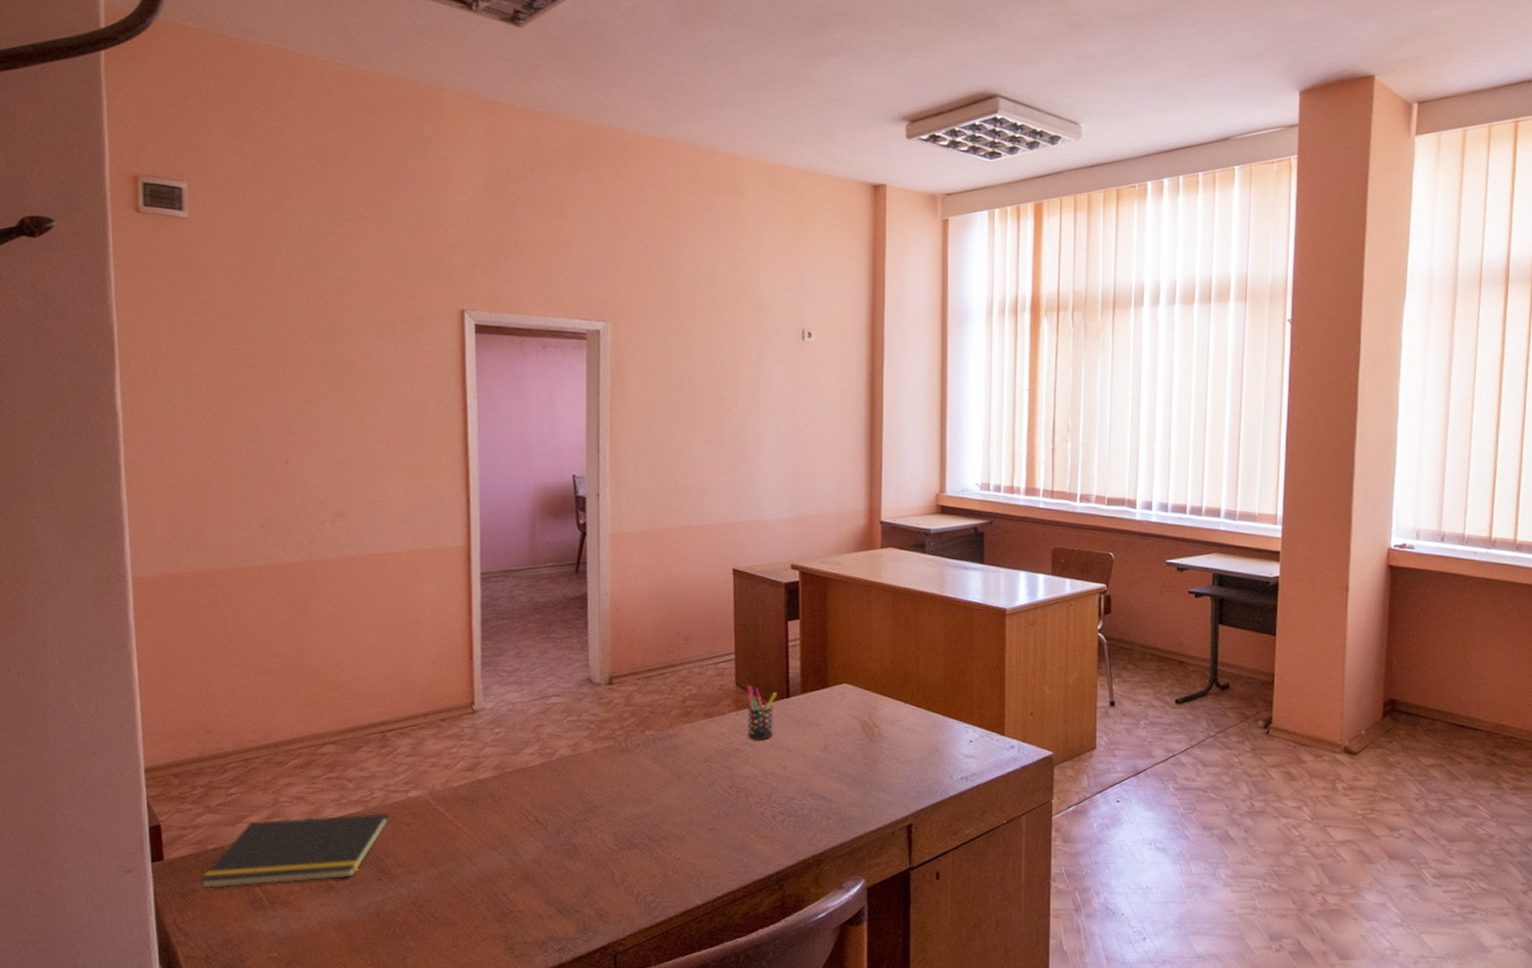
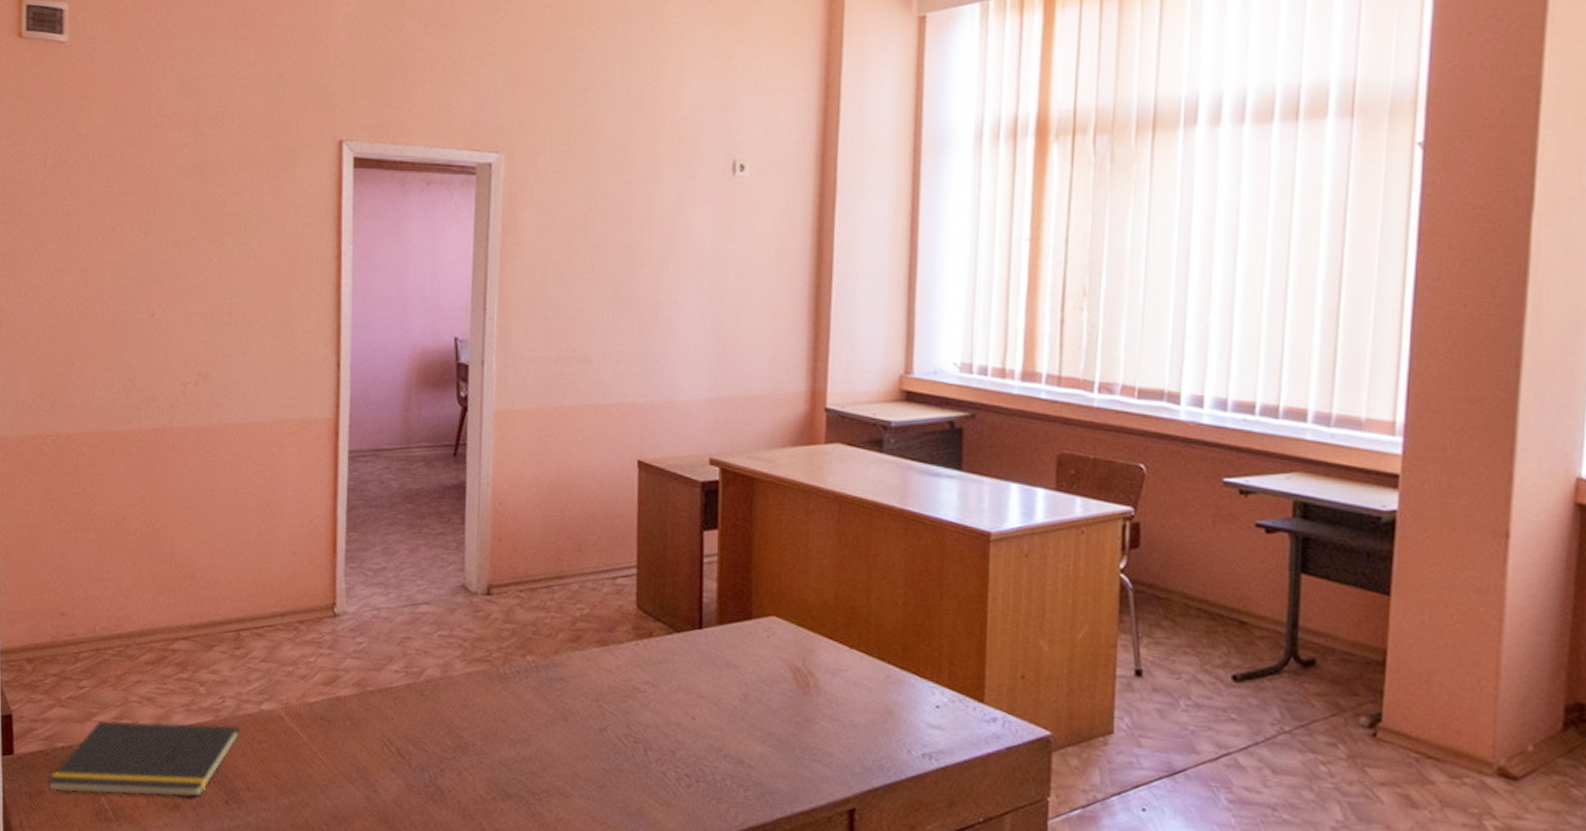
pen holder: present [746,685,777,739] -> none [649,609,687,680]

